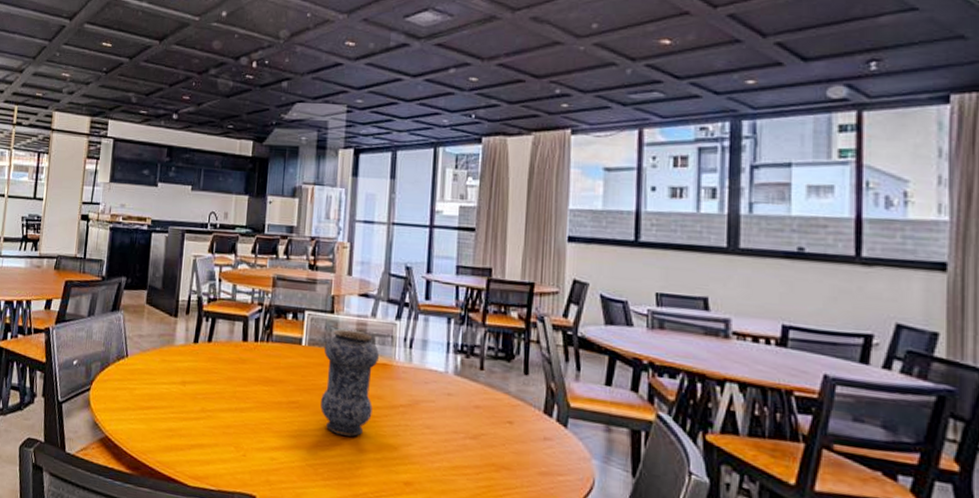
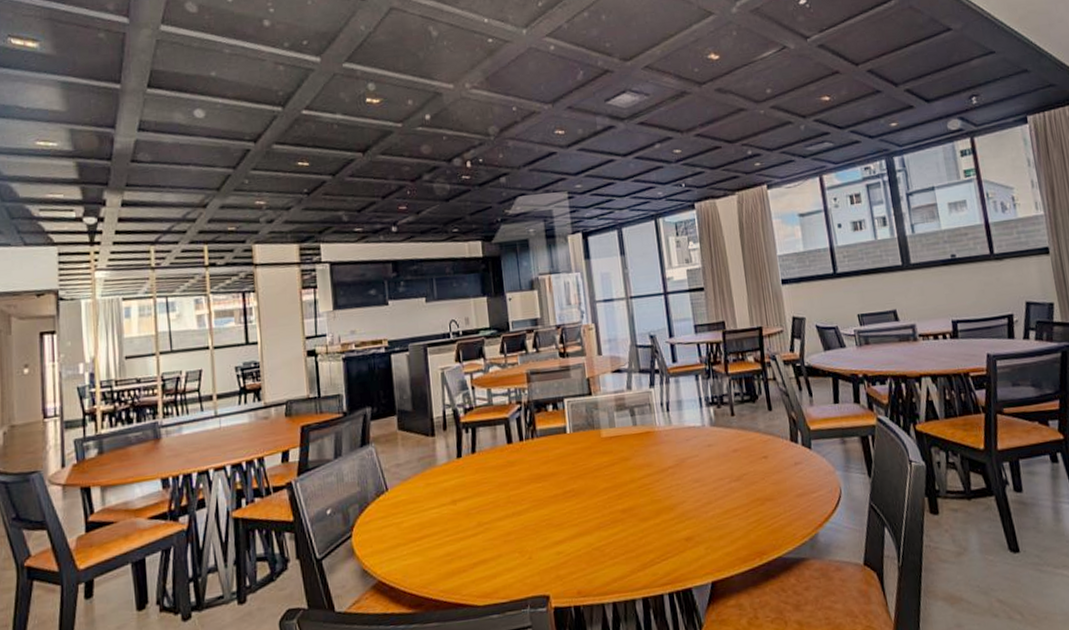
vase: present [320,329,379,437] -> none [588,406,645,511]

